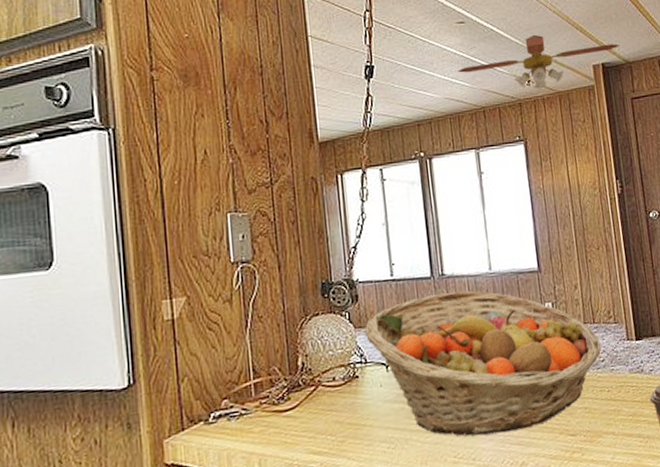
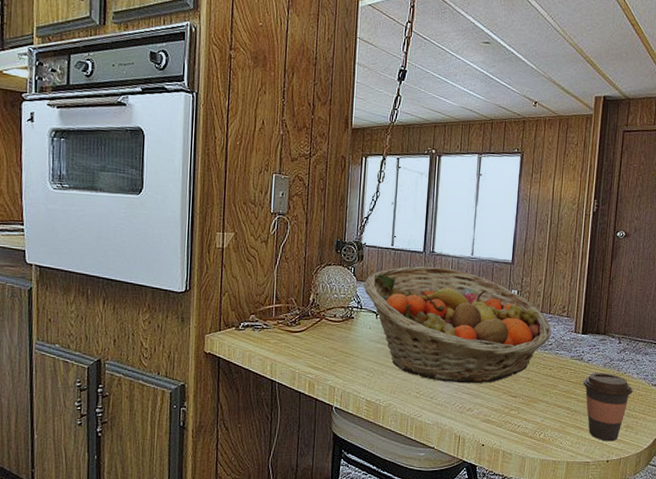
ceiling fan: present [458,34,619,89] -> none [476,62,623,111]

